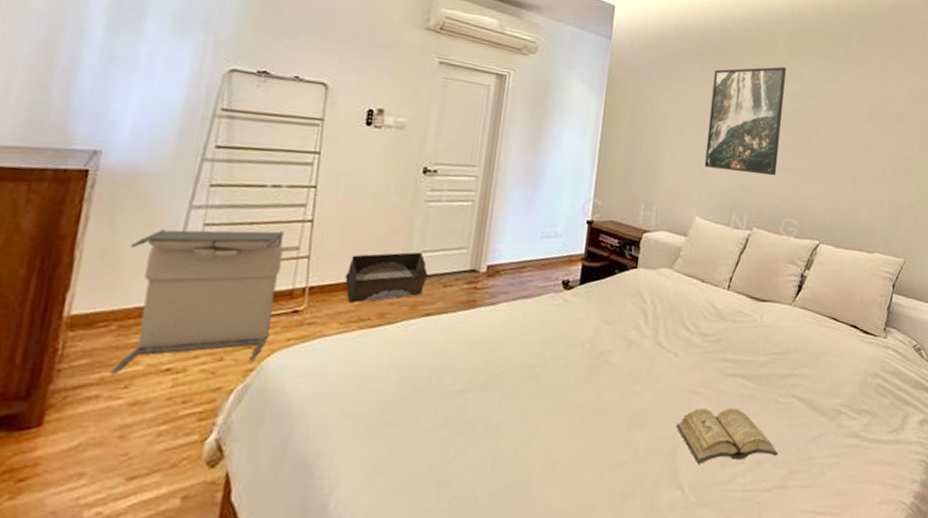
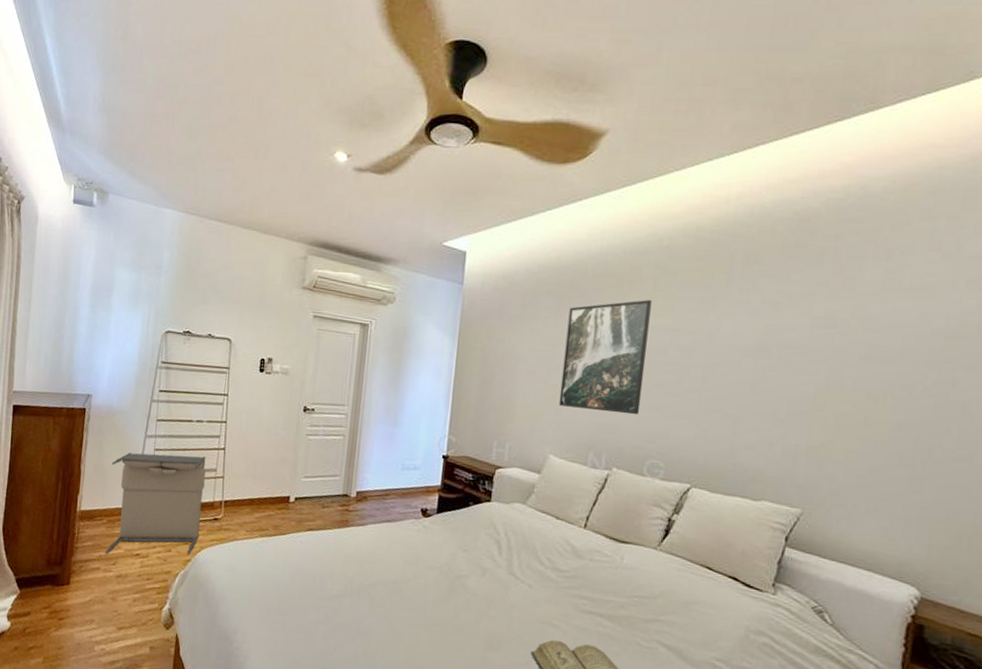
storage bin: present [345,251,428,303] -> none [249,477,310,516]

